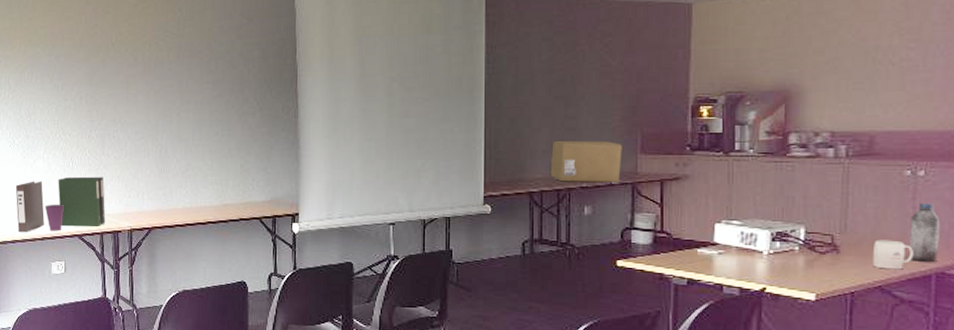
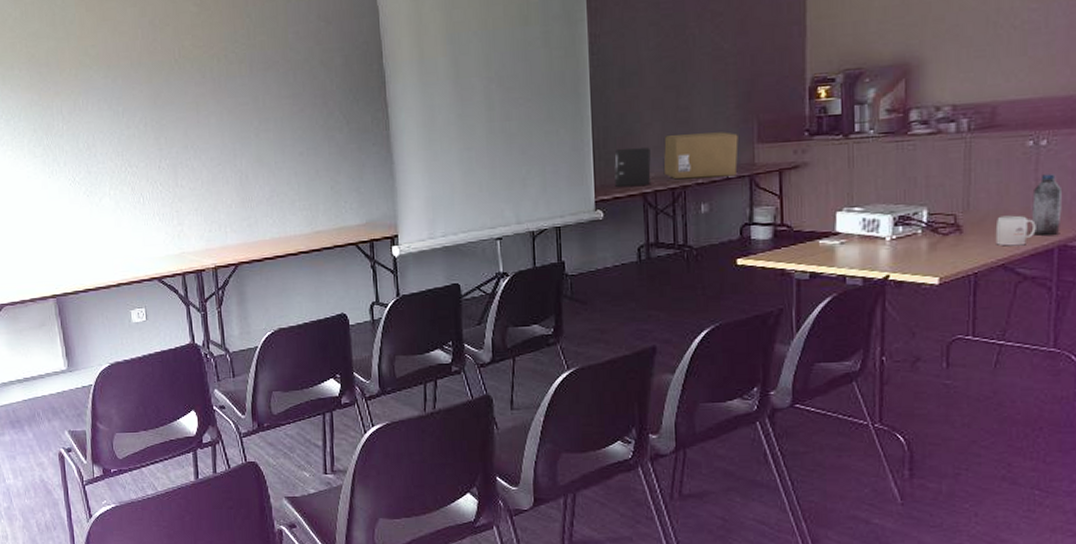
binder: present [15,181,44,233] -> none [81,221,118,281]
cup: present [45,204,64,231] -> none [117,245,139,276]
binder: present [58,176,106,227] -> none [128,211,187,270]
binder: none [504,151,538,186] -> present [614,148,651,187]

